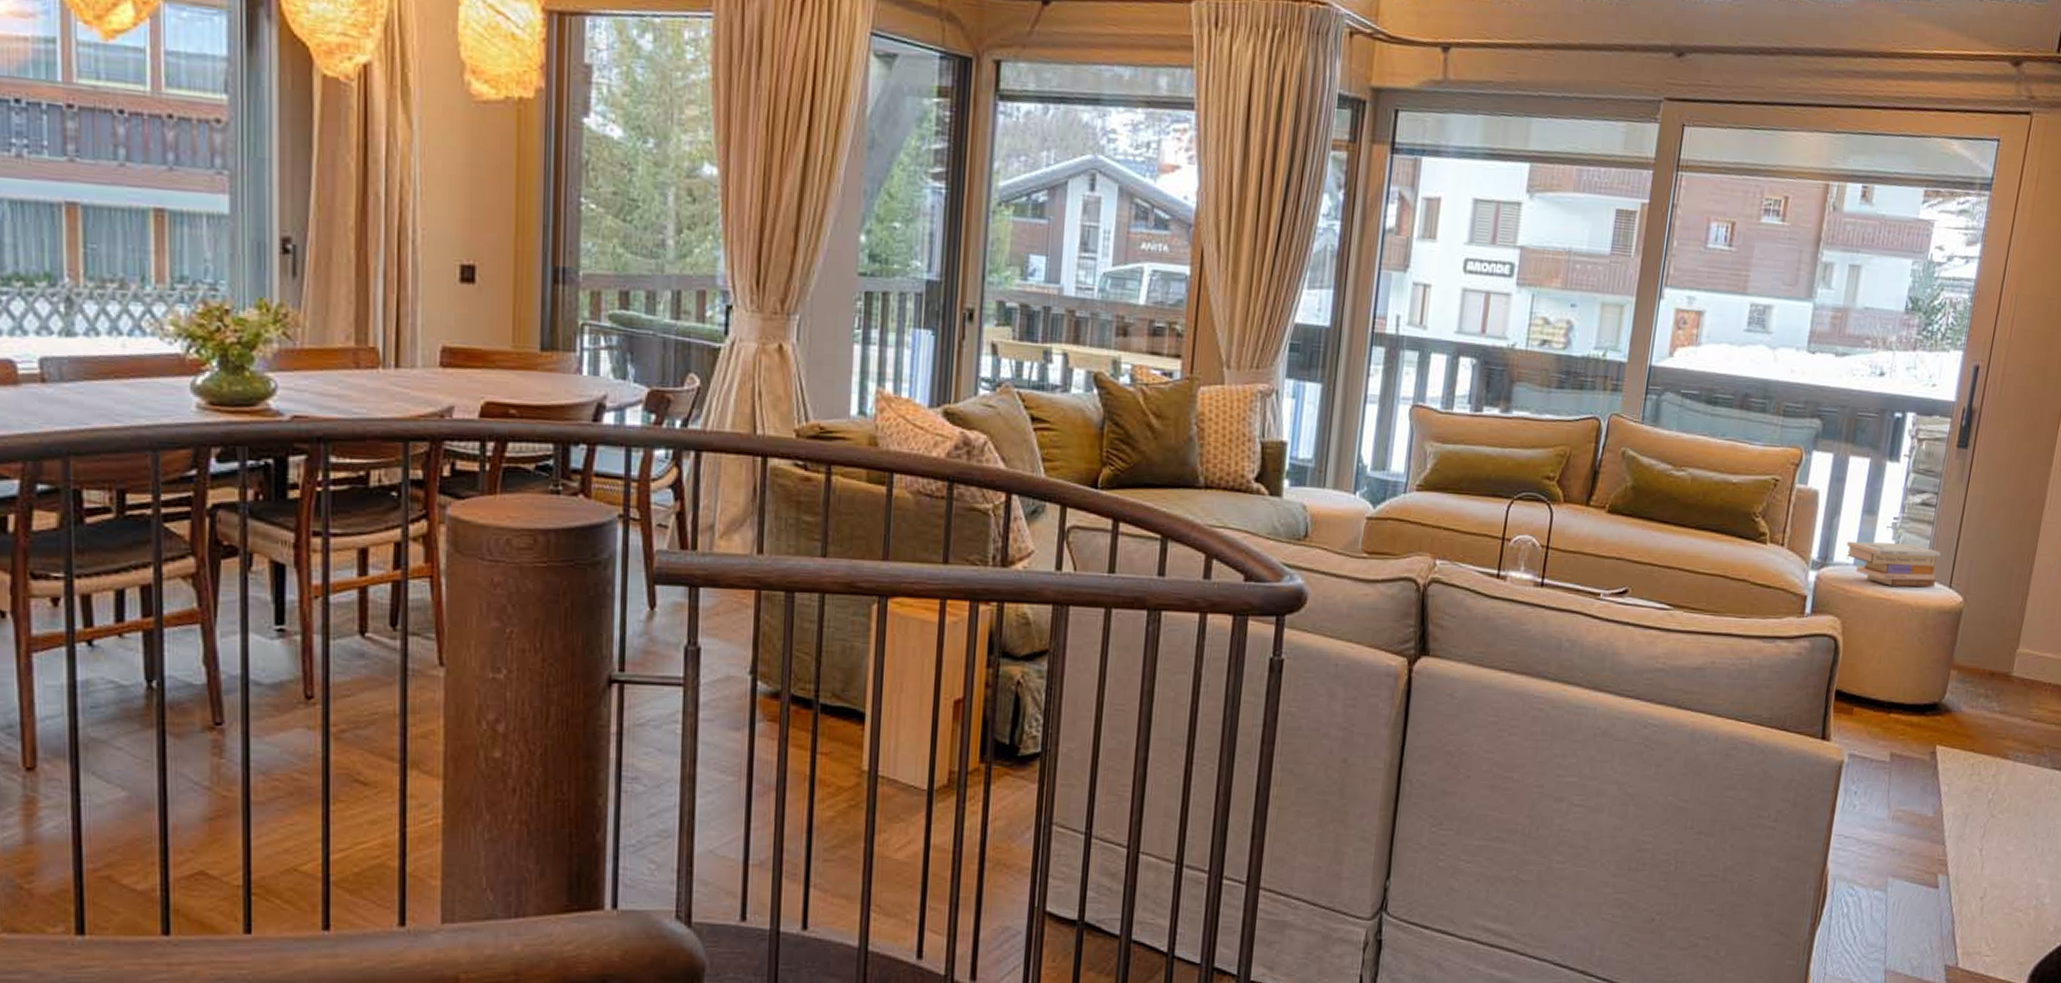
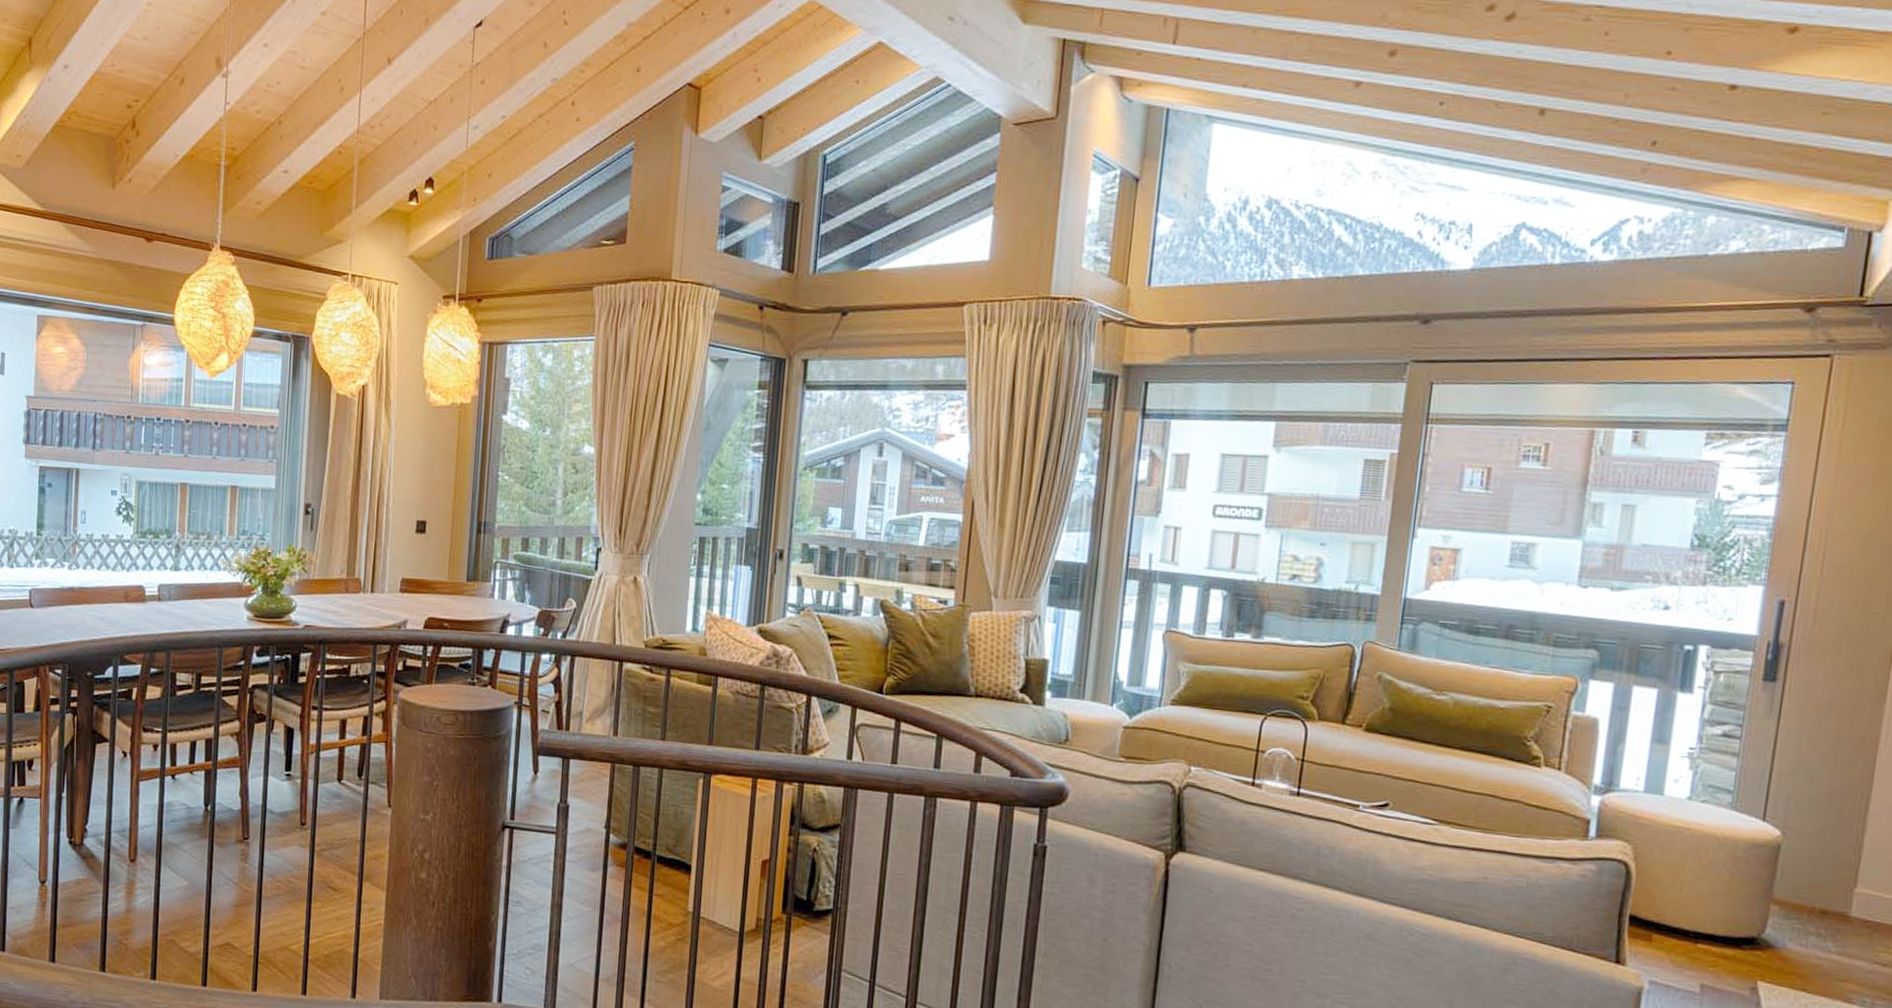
books: present [1846,541,1942,588] -> none [1634,768,1751,819]

